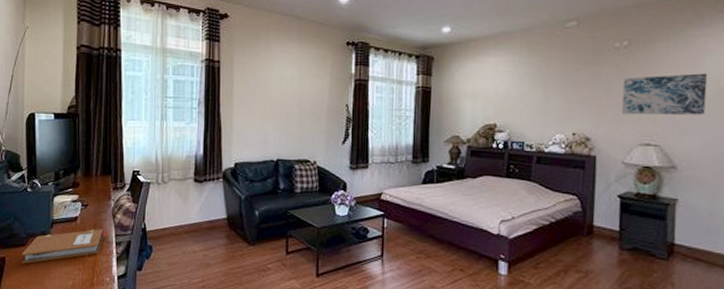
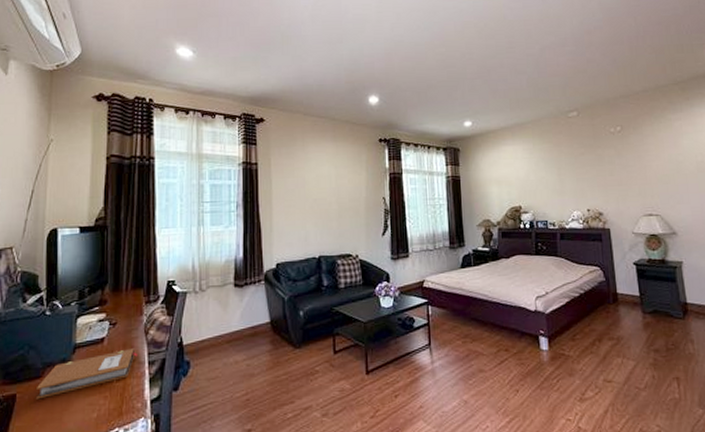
wall art: present [621,73,708,115] -> none [621,150,691,190]

